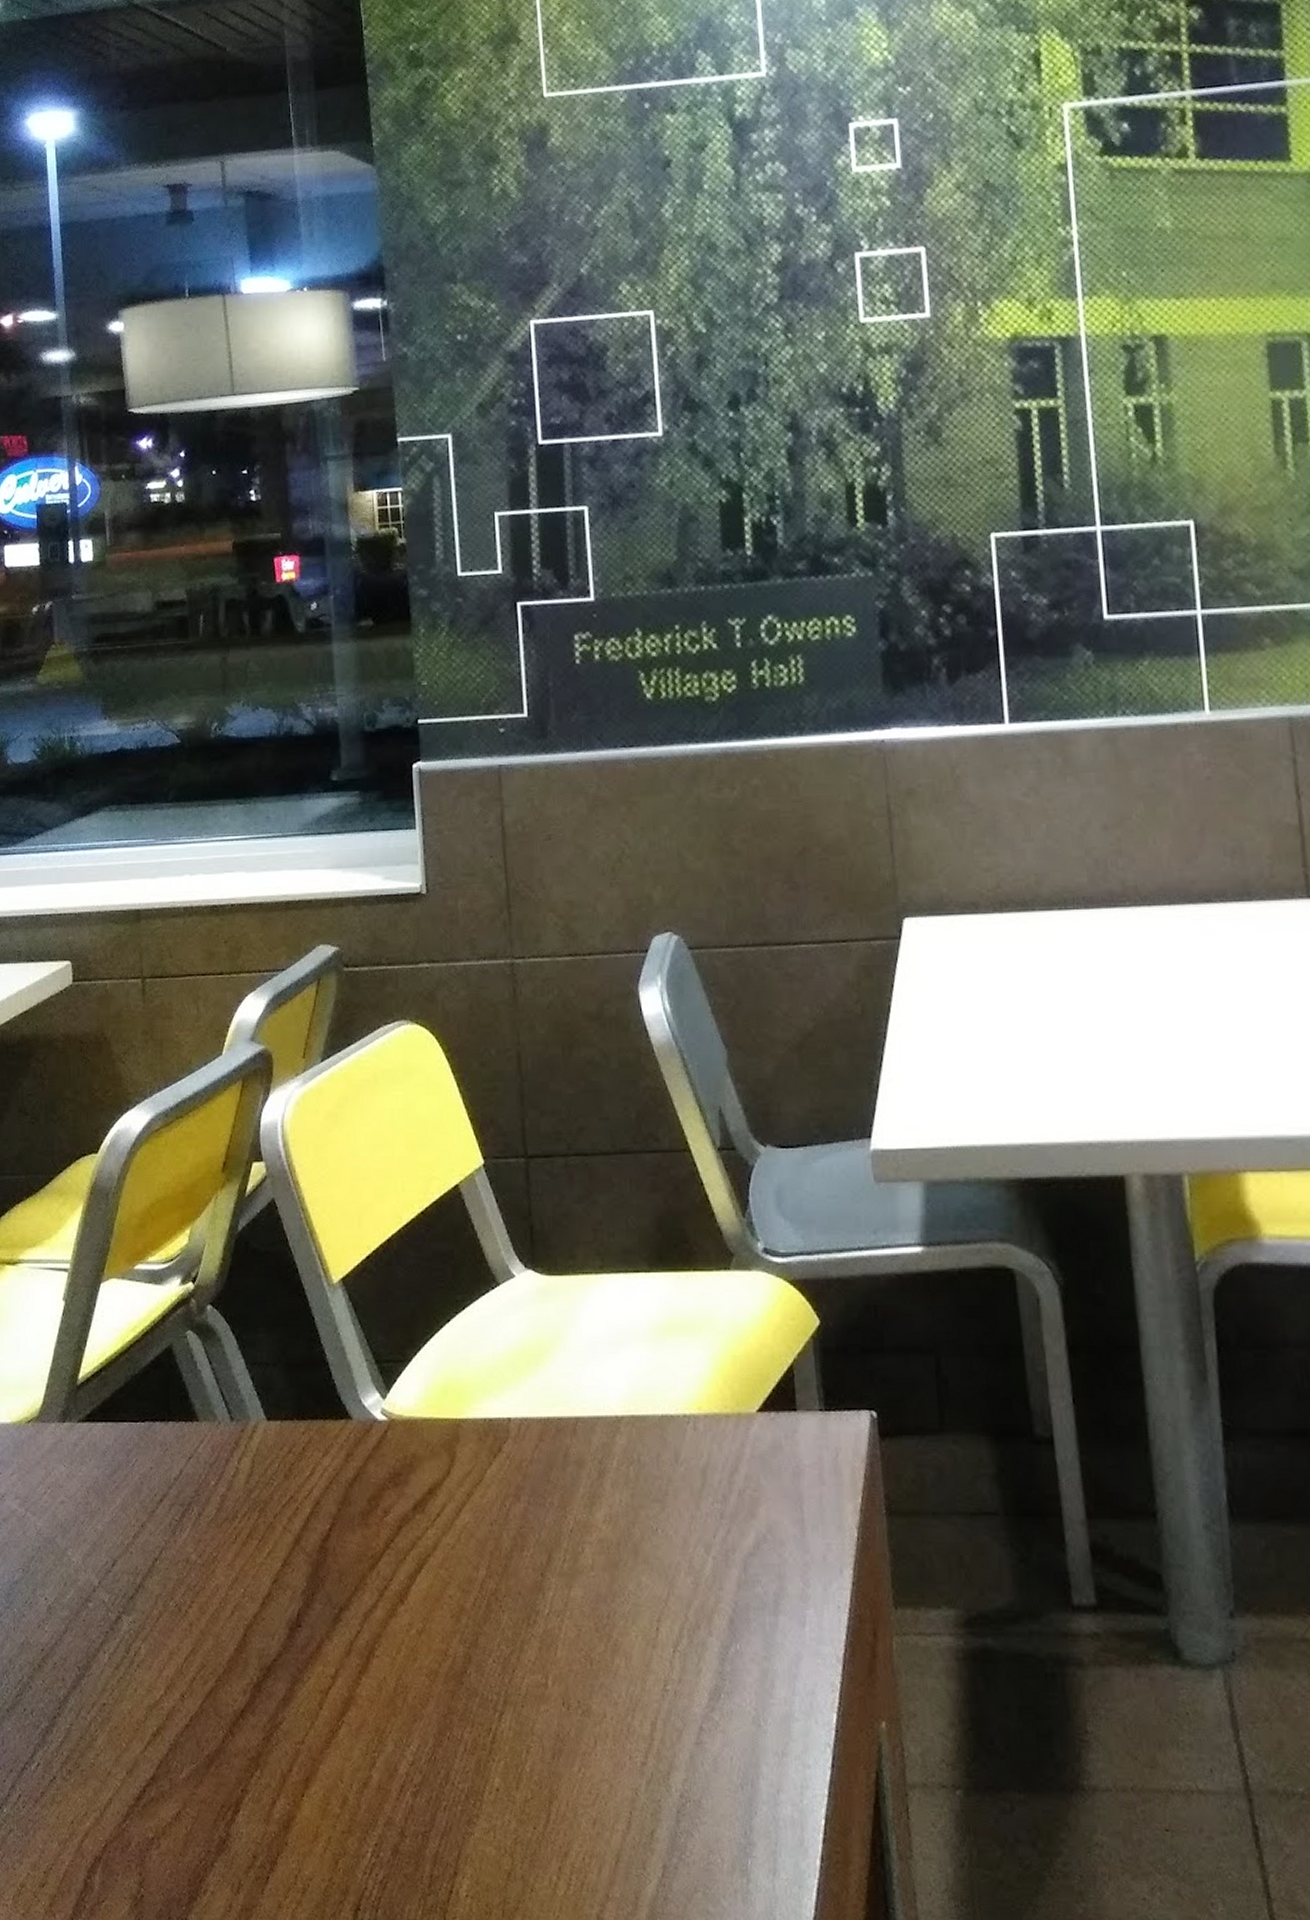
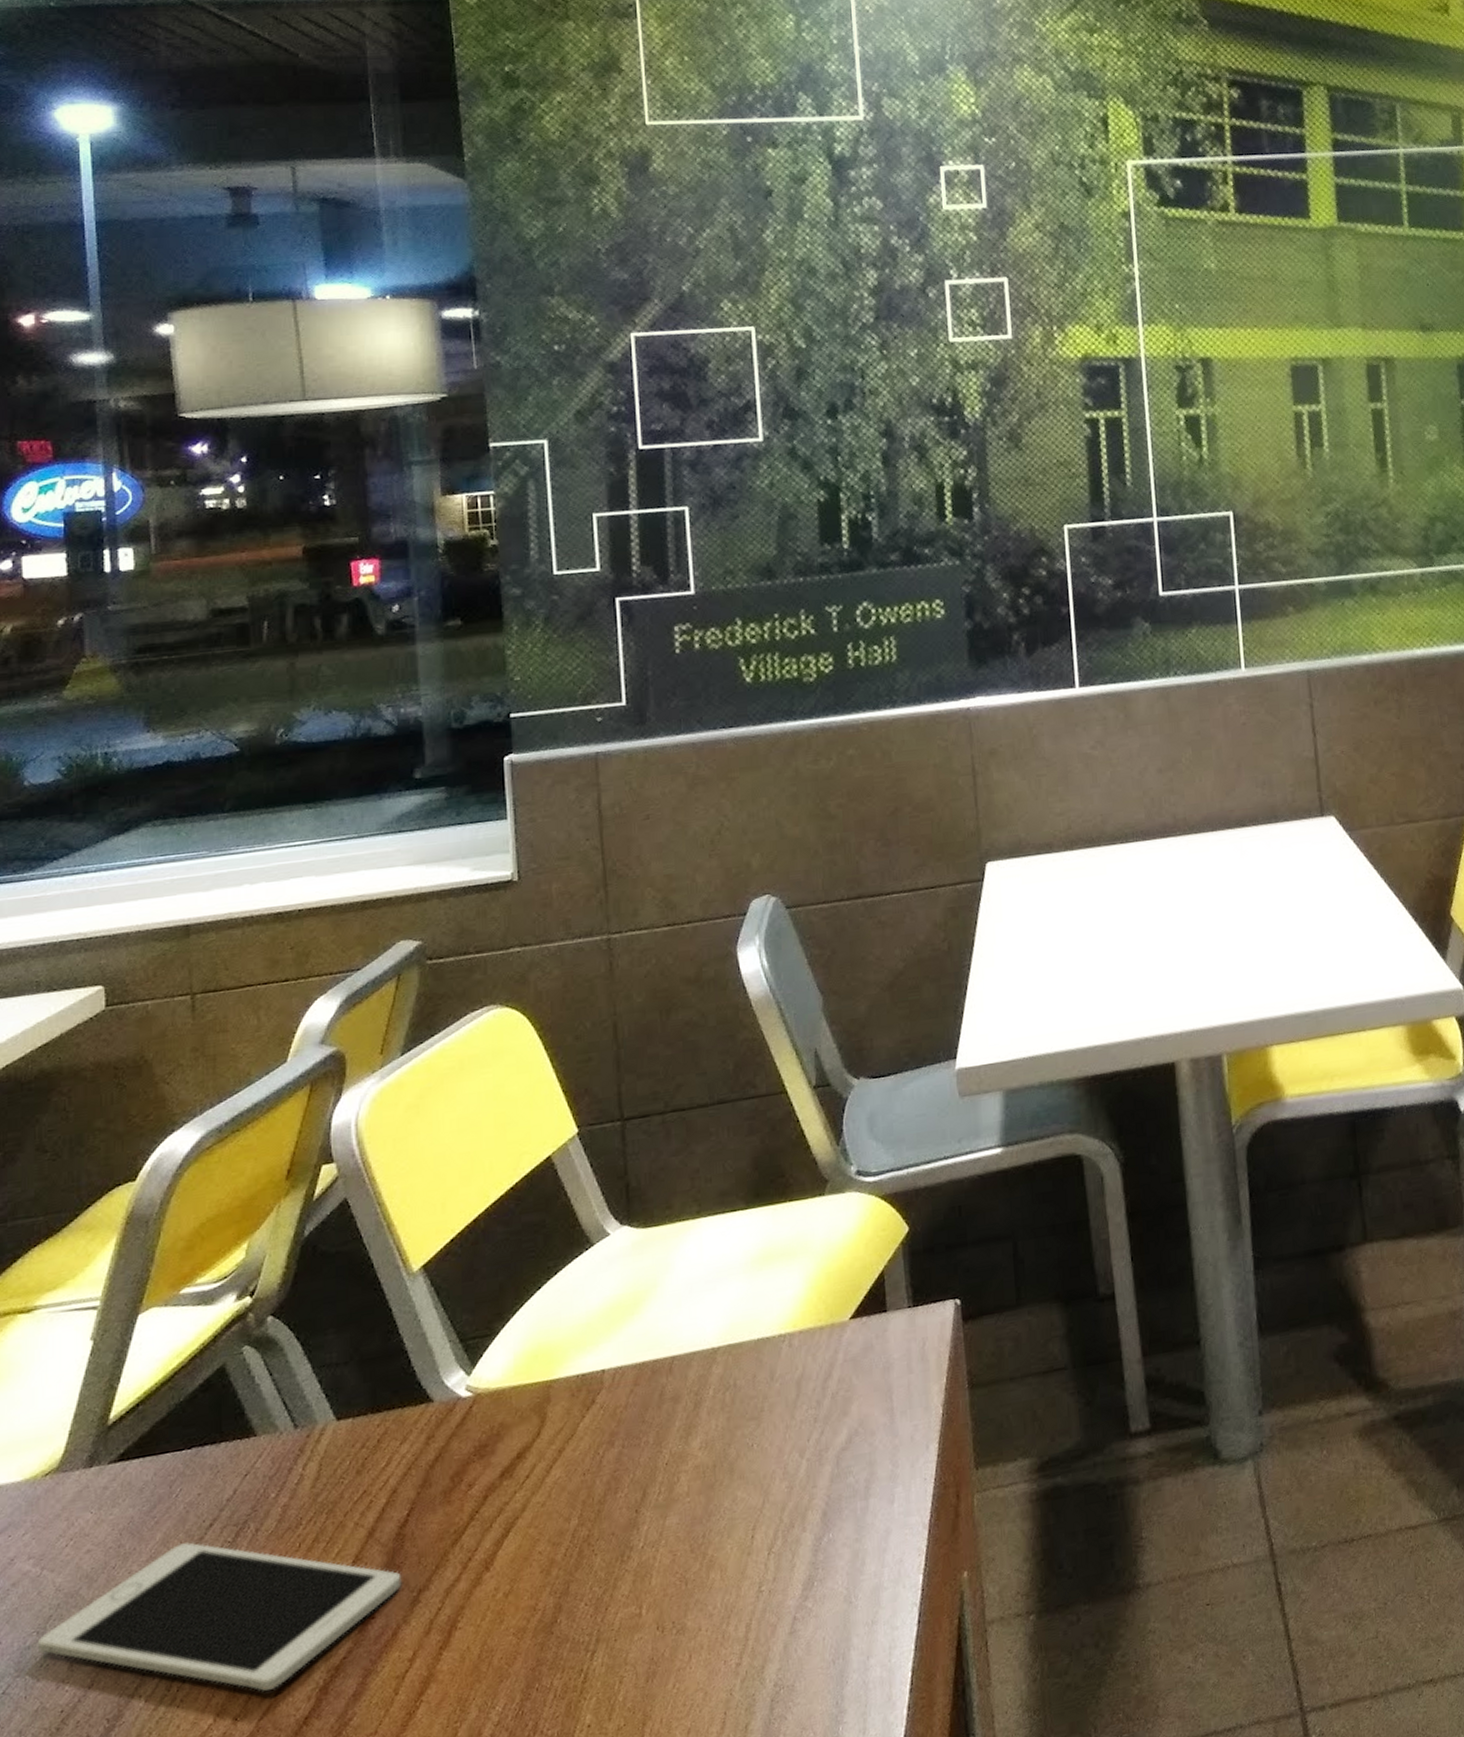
cell phone: none [24,1513,325,1675] -> present [38,1542,402,1691]

